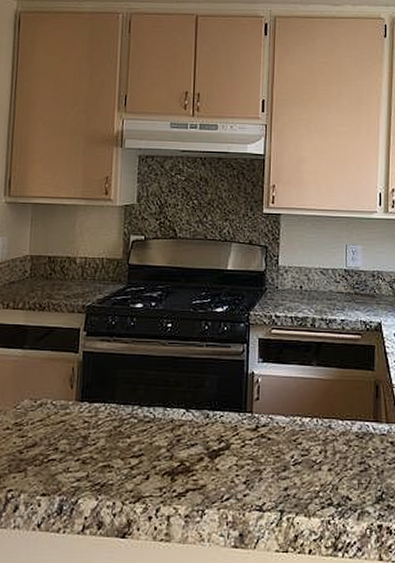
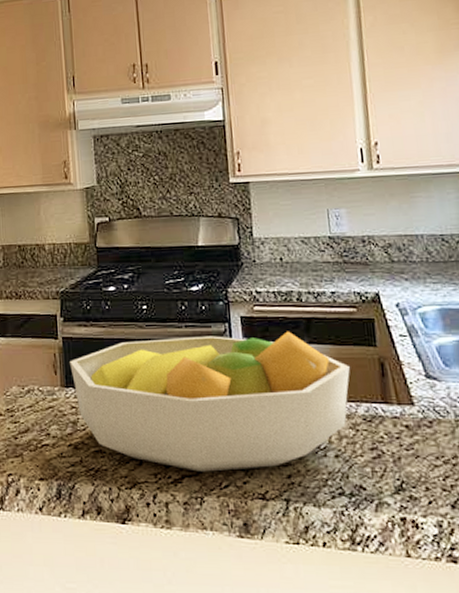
fruit bowl: none [88,354,349,485] -> present [70,331,350,472]

